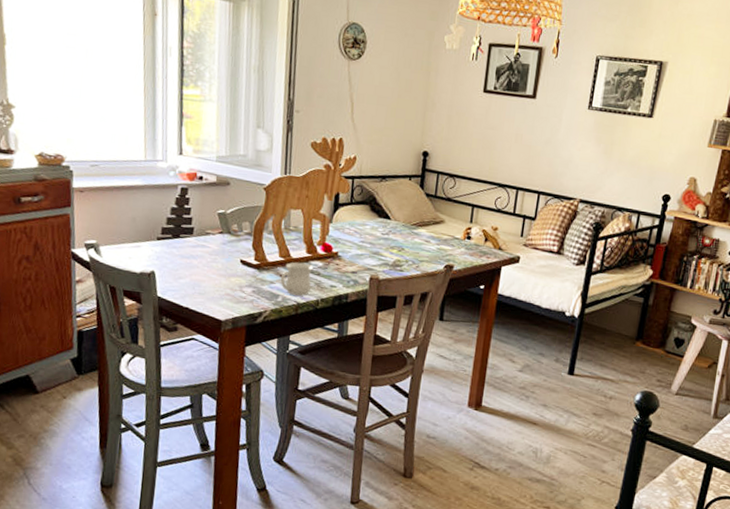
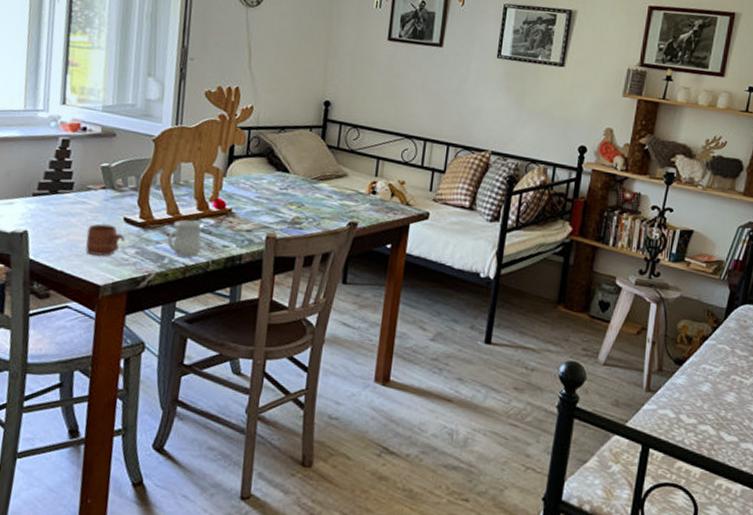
mug: none [207,265,242,294] -> present [85,223,125,256]

